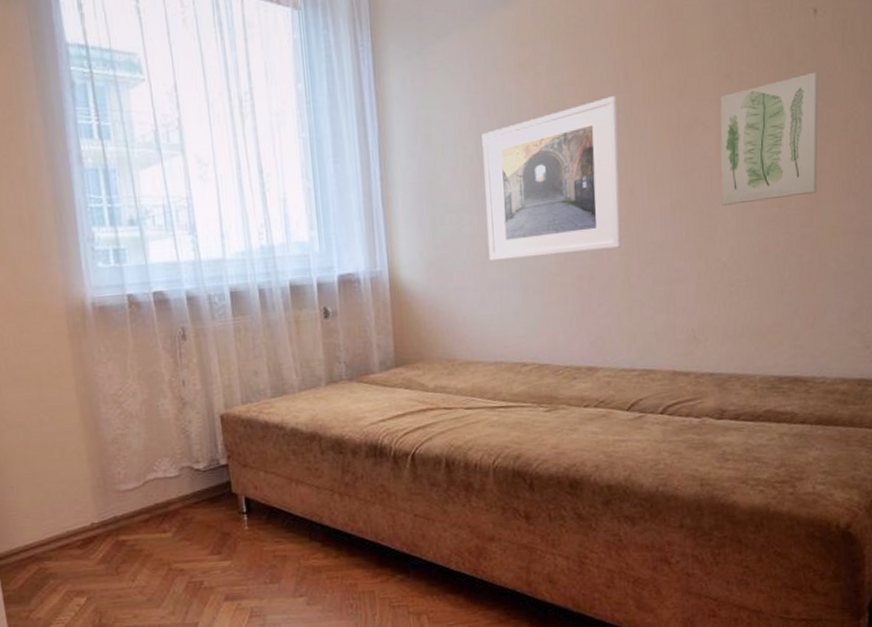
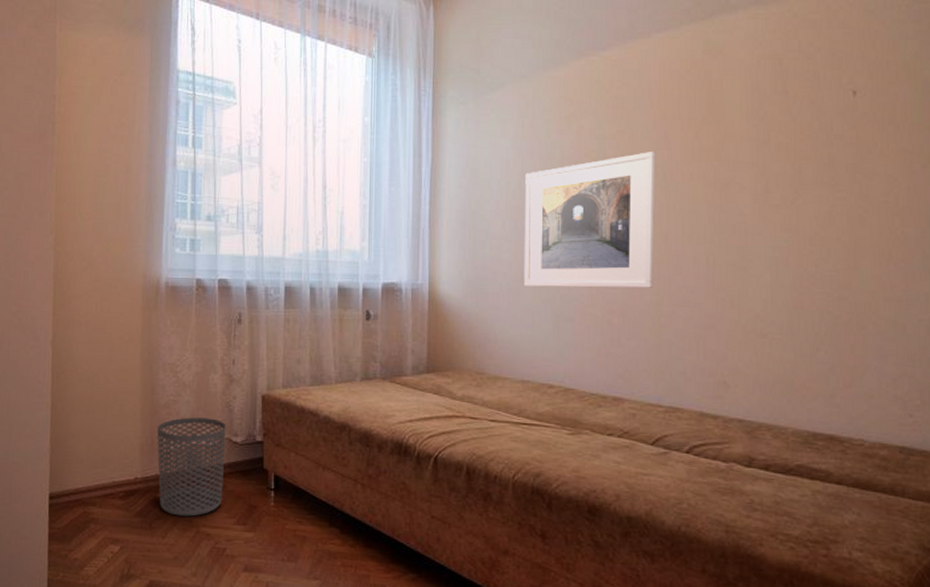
waste bin: none [108,447,192,556] -> present [157,417,226,517]
wall art: present [720,72,819,206] -> none [755,146,858,261]

